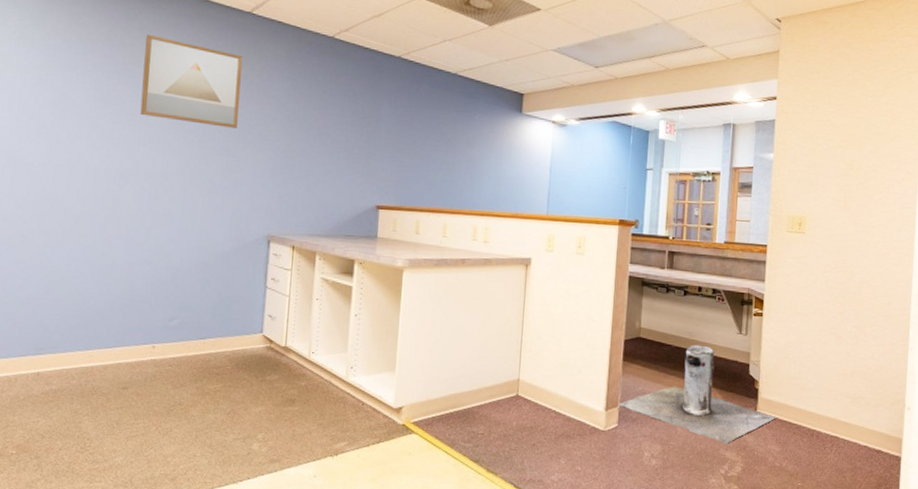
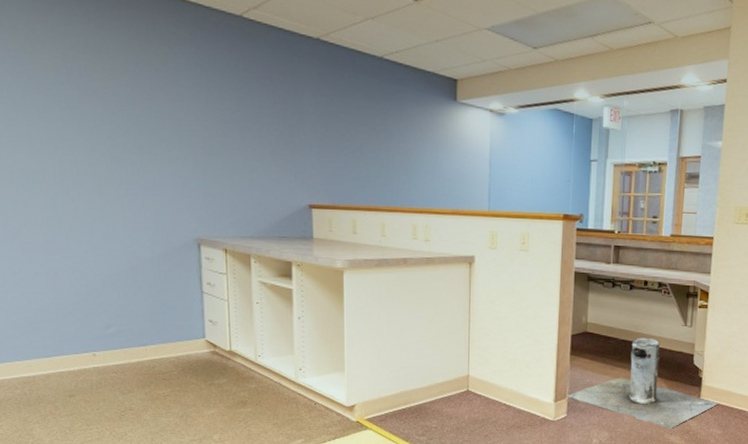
wall art: present [140,34,243,128] -> none [28,14,149,123]

